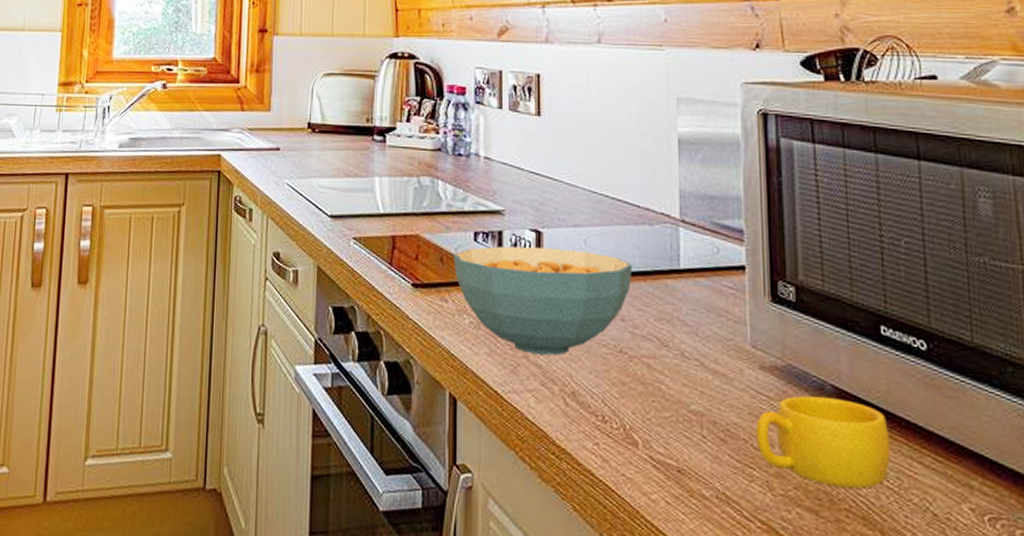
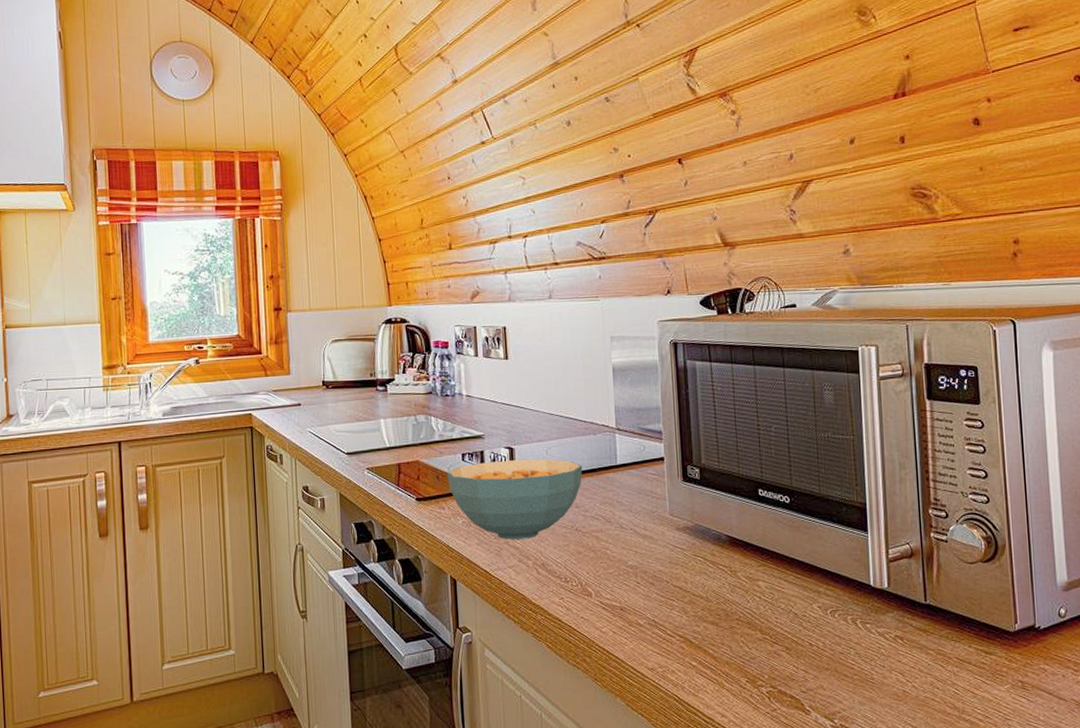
cup: present [756,395,891,489] -> none [674,544,767,605]

